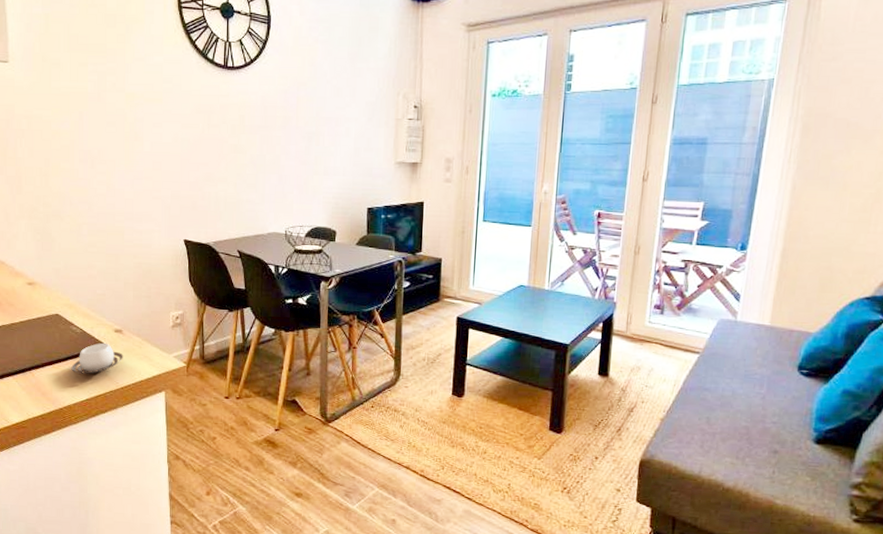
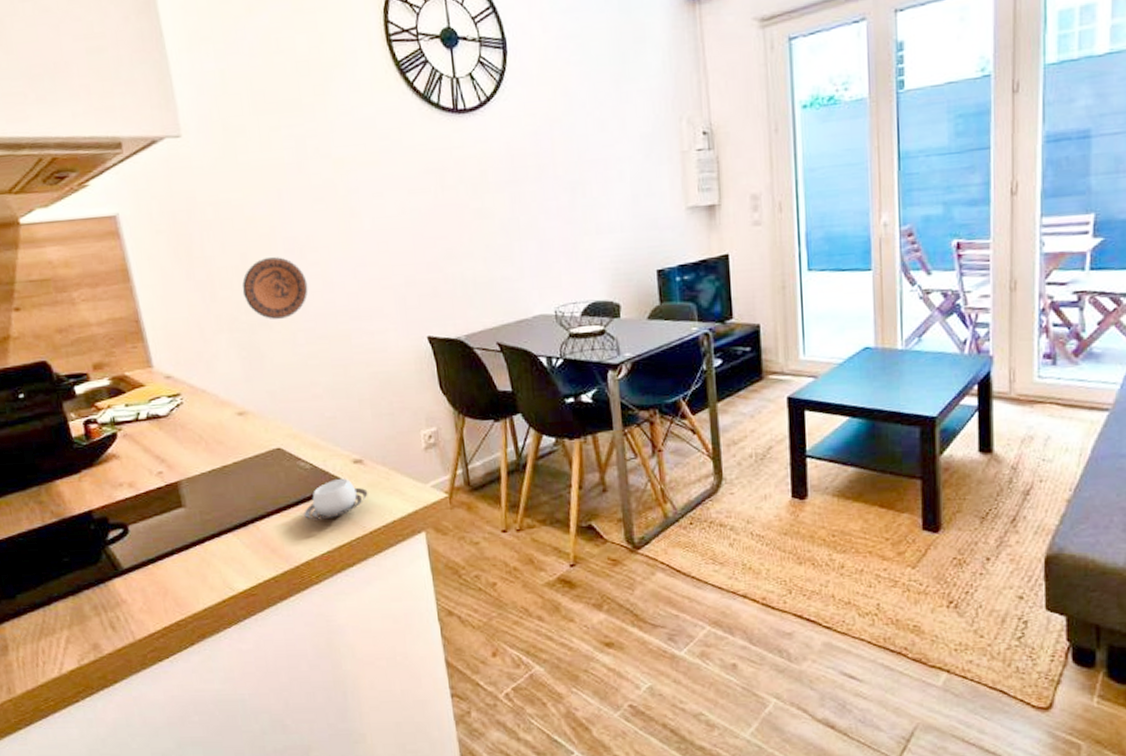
decorative plate: none [43,164,95,214] -> present [242,257,308,320]

